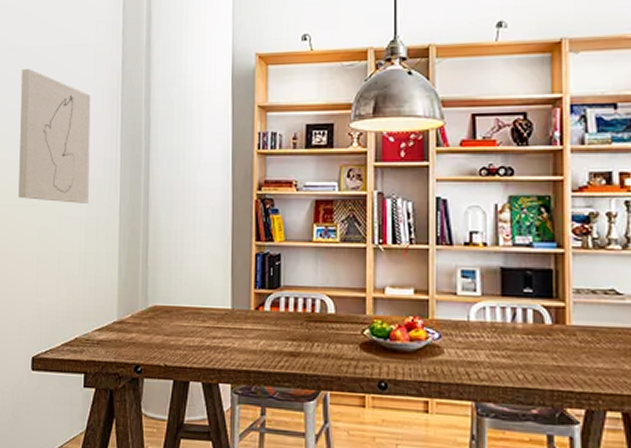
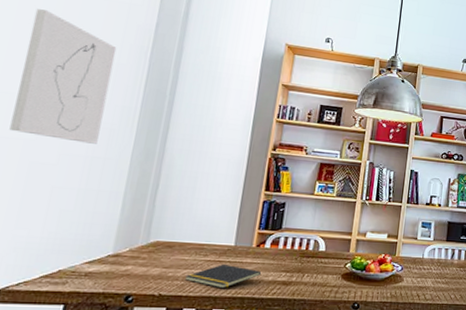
notepad: none [187,330,265,360] -> present [185,263,262,289]

